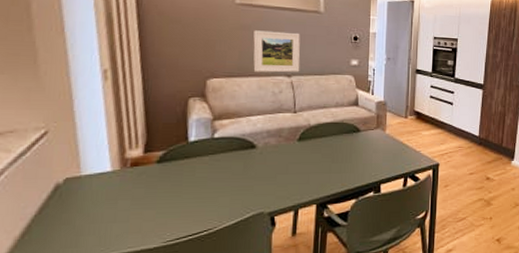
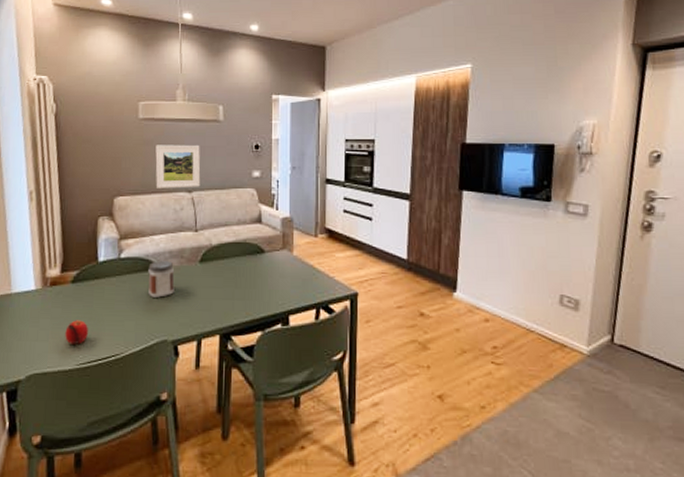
fruit: none [149,199,177,223] -> present [65,320,88,344]
jar: none [244,139,272,174] -> present [148,260,175,298]

